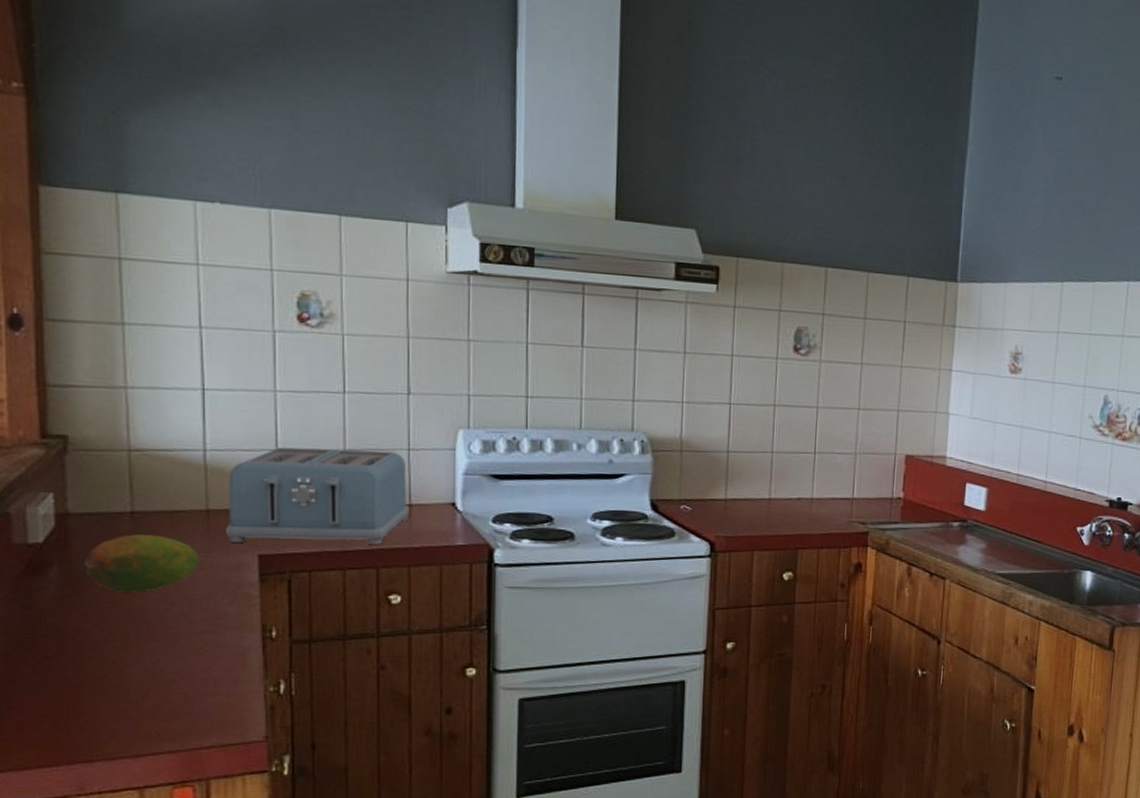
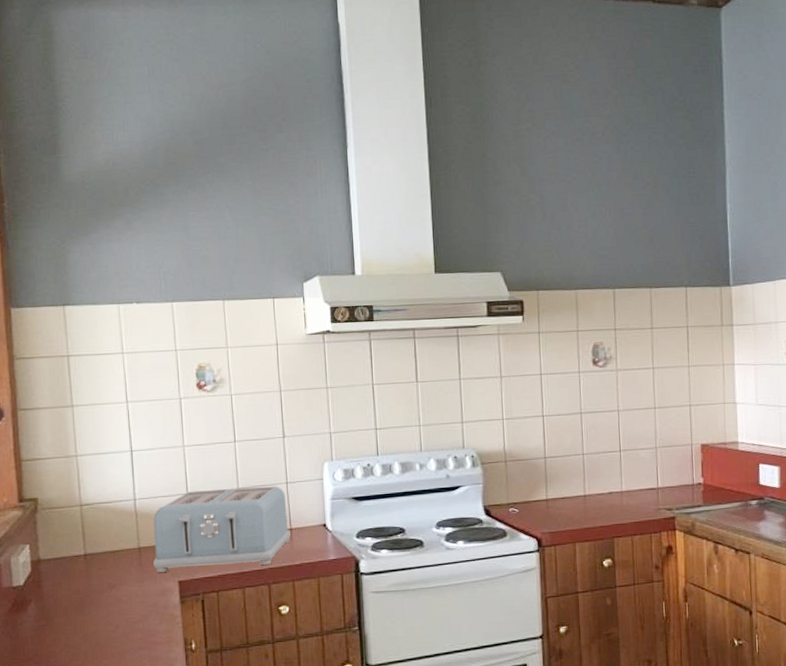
fruit: present [85,534,200,592] -> none [53,572,136,620]

